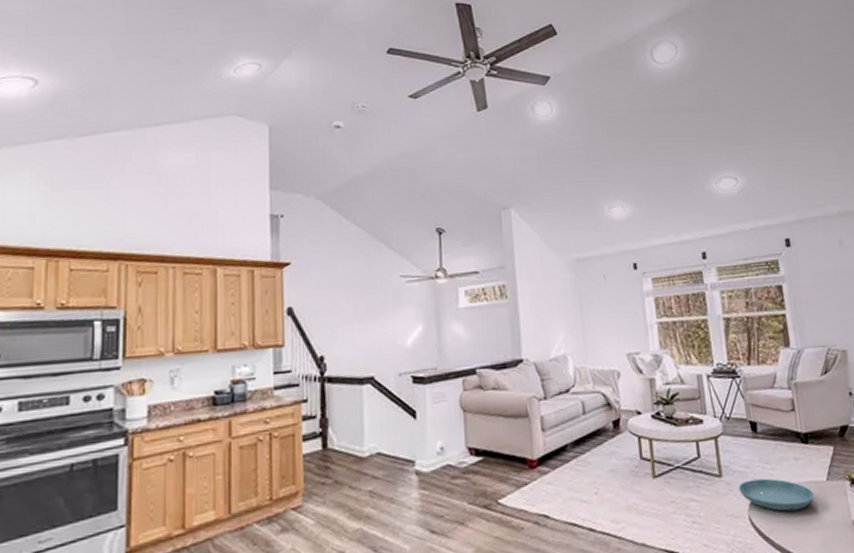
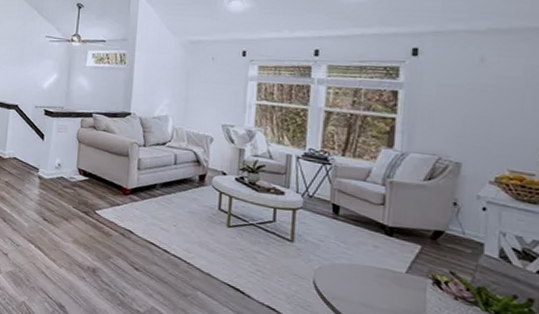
saucer: present [738,478,815,511] -> none [308,251,389,290]

